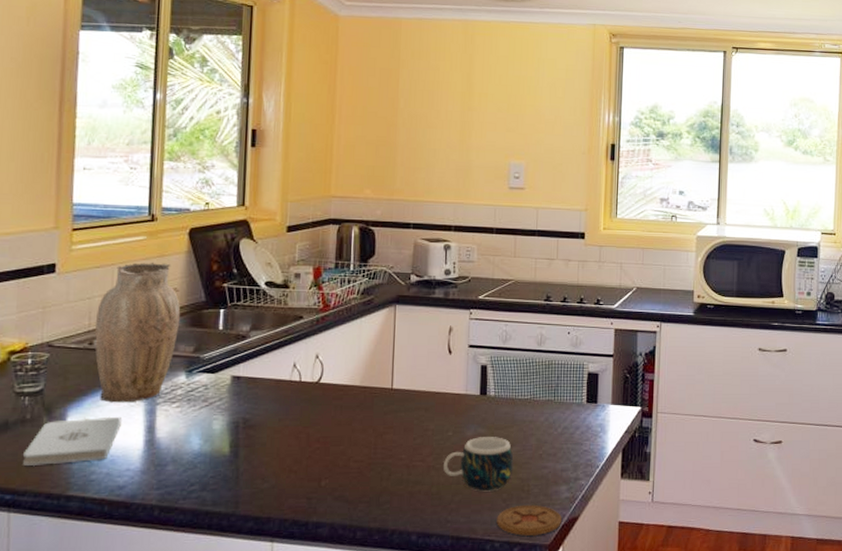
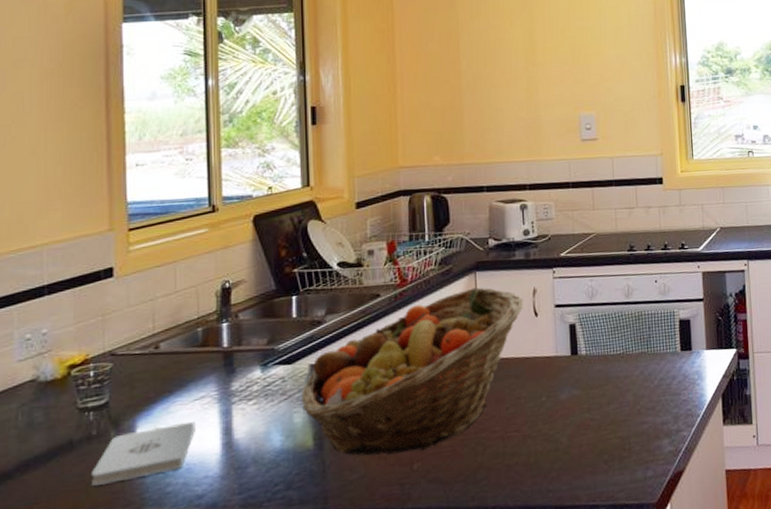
vase: present [95,263,181,403] -> none [161,254,251,408]
fruit basket: none [221,320,439,470] -> present [301,287,524,456]
mug: present [444,437,514,492] -> none [540,396,612,456]
coaster: present [496,504,562,537] -> none [600,462,667,497]

